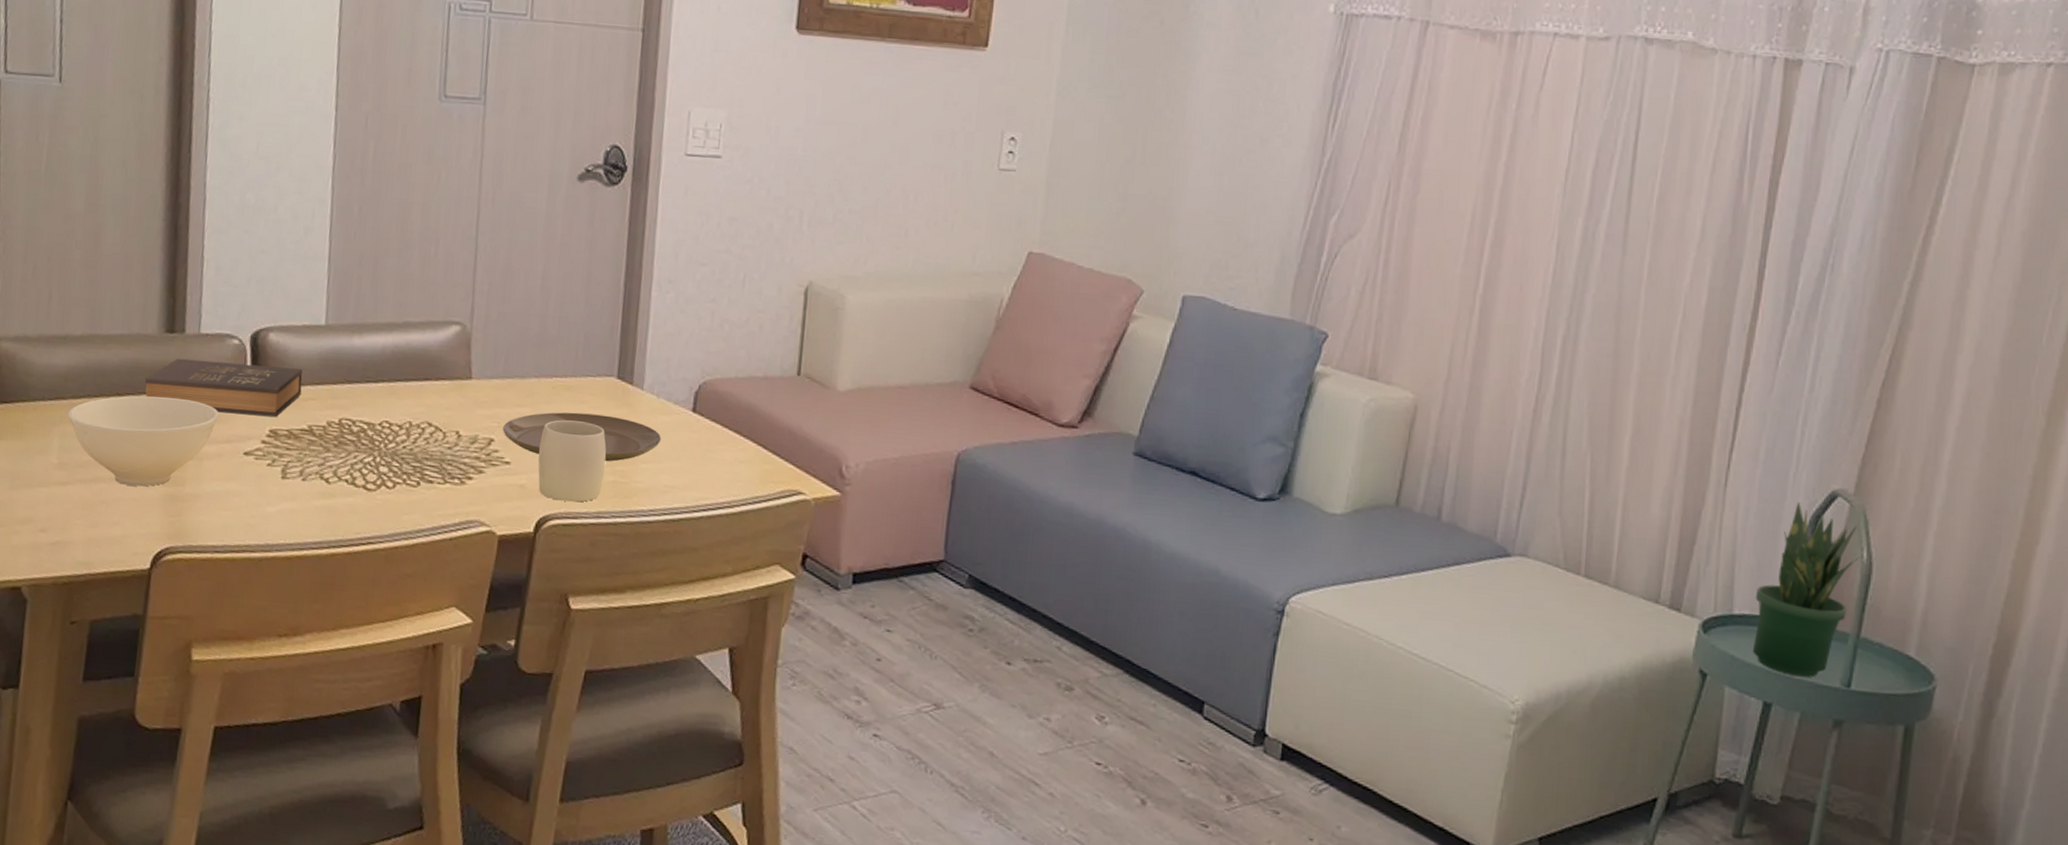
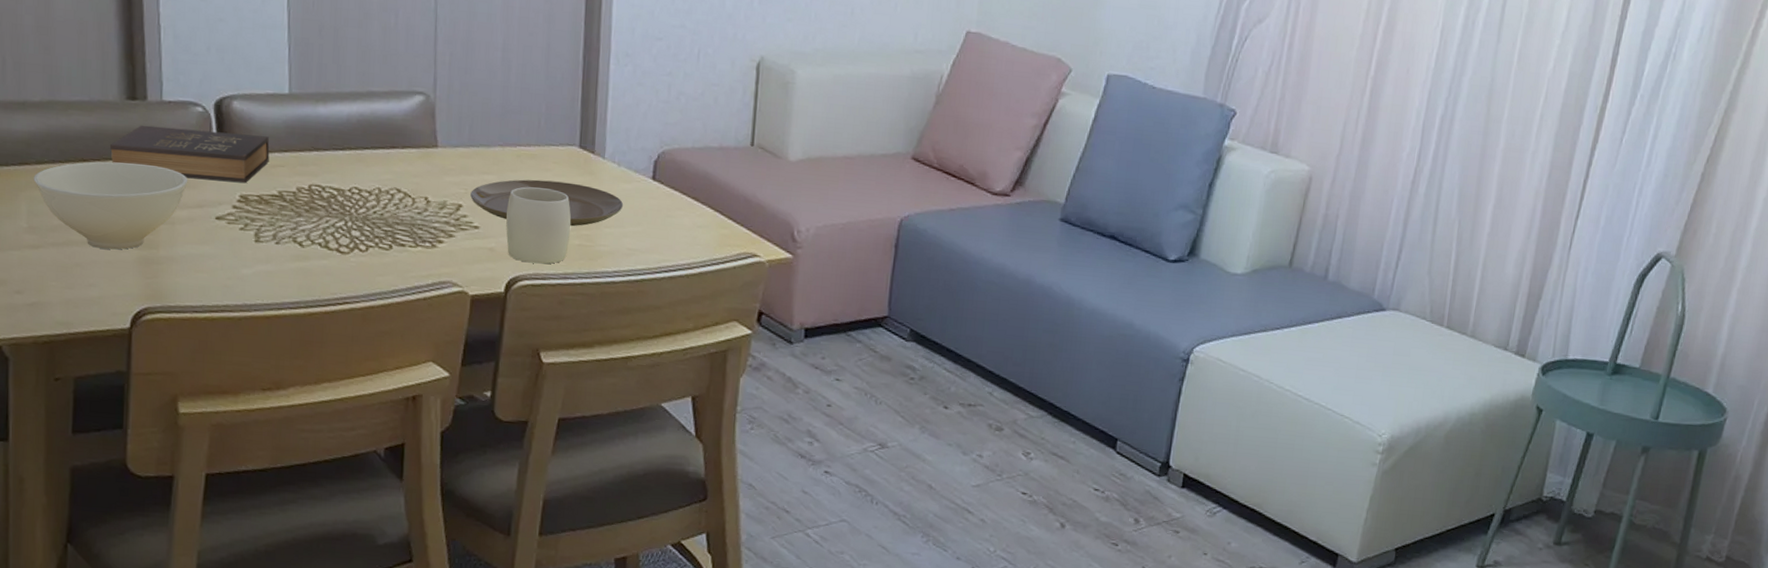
planter: present [1753,501,1863,677] -> none [1581,262,1679,412]

